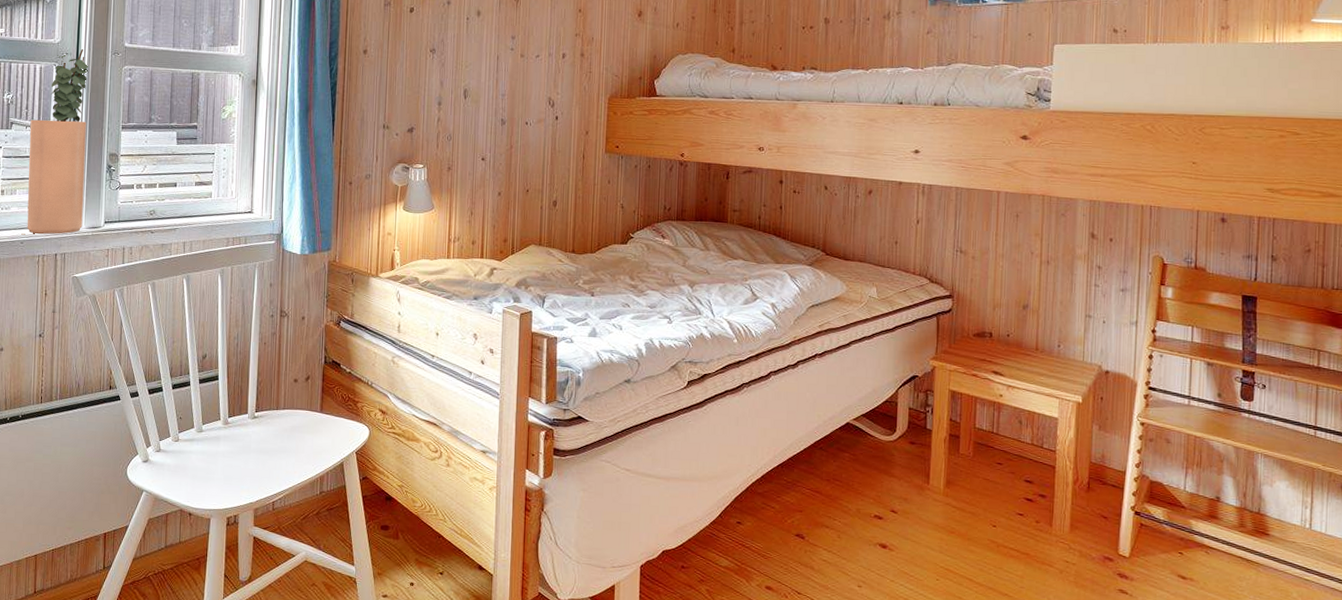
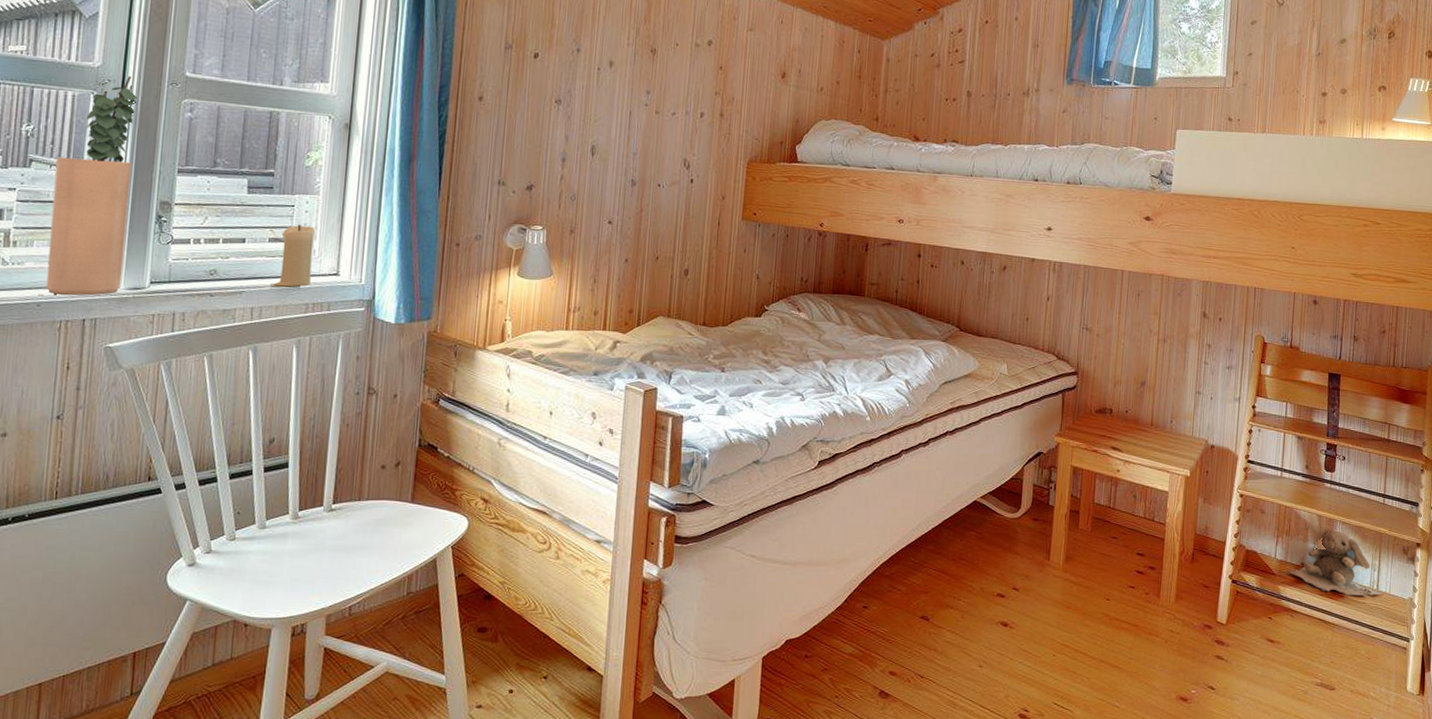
candle: none [200,169,232,224] -> present [273,224,315,287]
stuffed animal: none [1198,462,1319,535] -> present [1286,529,1384,596]

